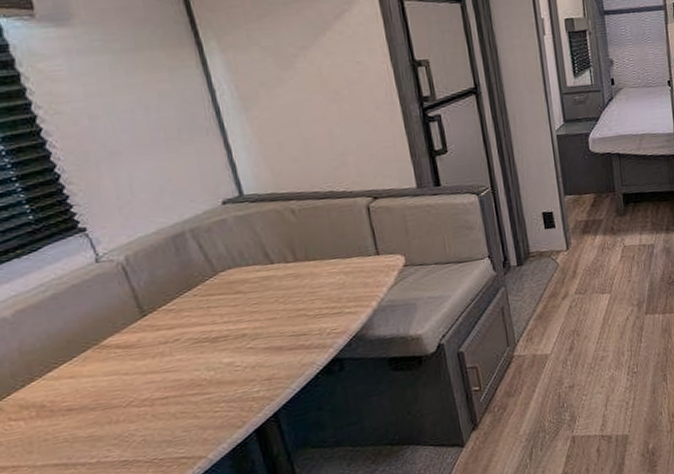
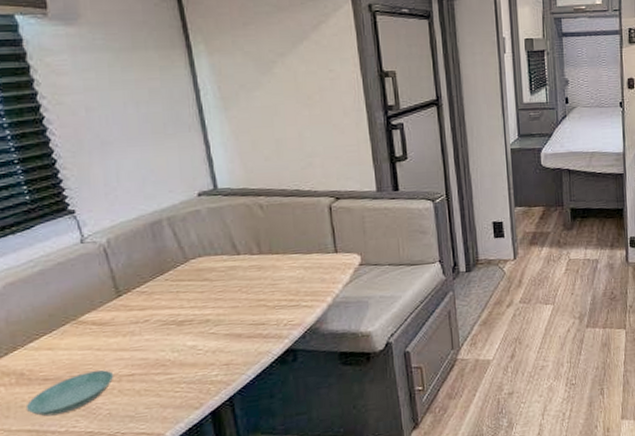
saucer: none [50,394,146,449] -> present [25,370,114,417]

